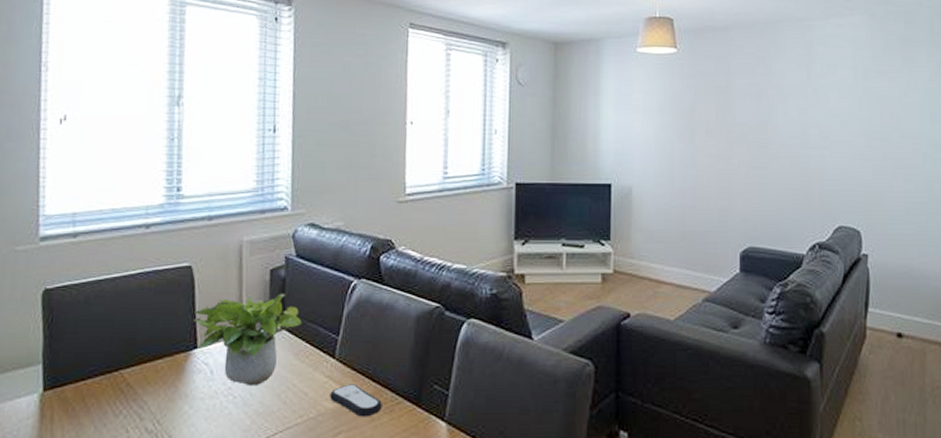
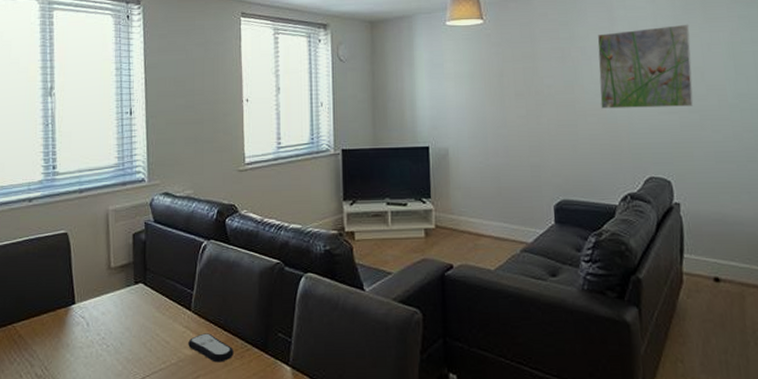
potted plant: present [194,293,302,387] -> none [71,254,162,337]
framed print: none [794,66,888,154] -> present [597,24,694,109]

